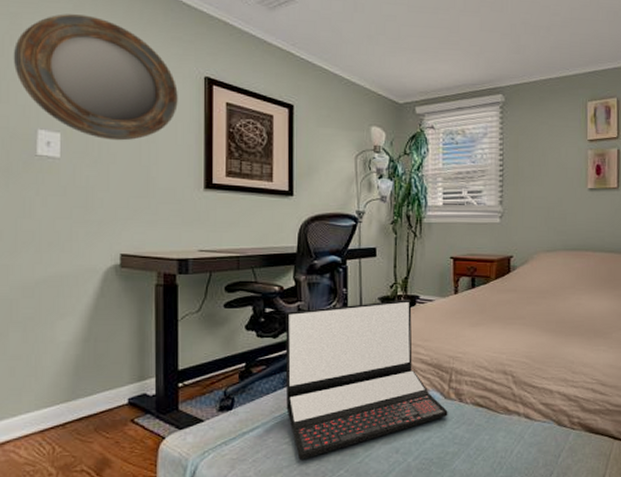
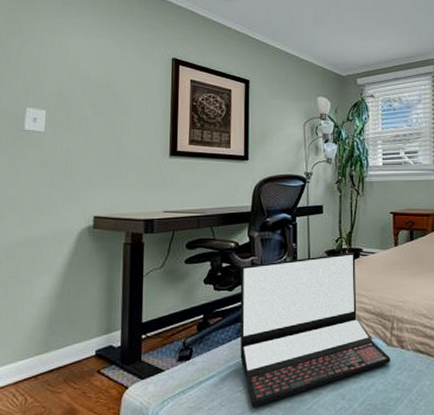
home mirror: present [13,14,178,141] -> none [8,9,149,116]

